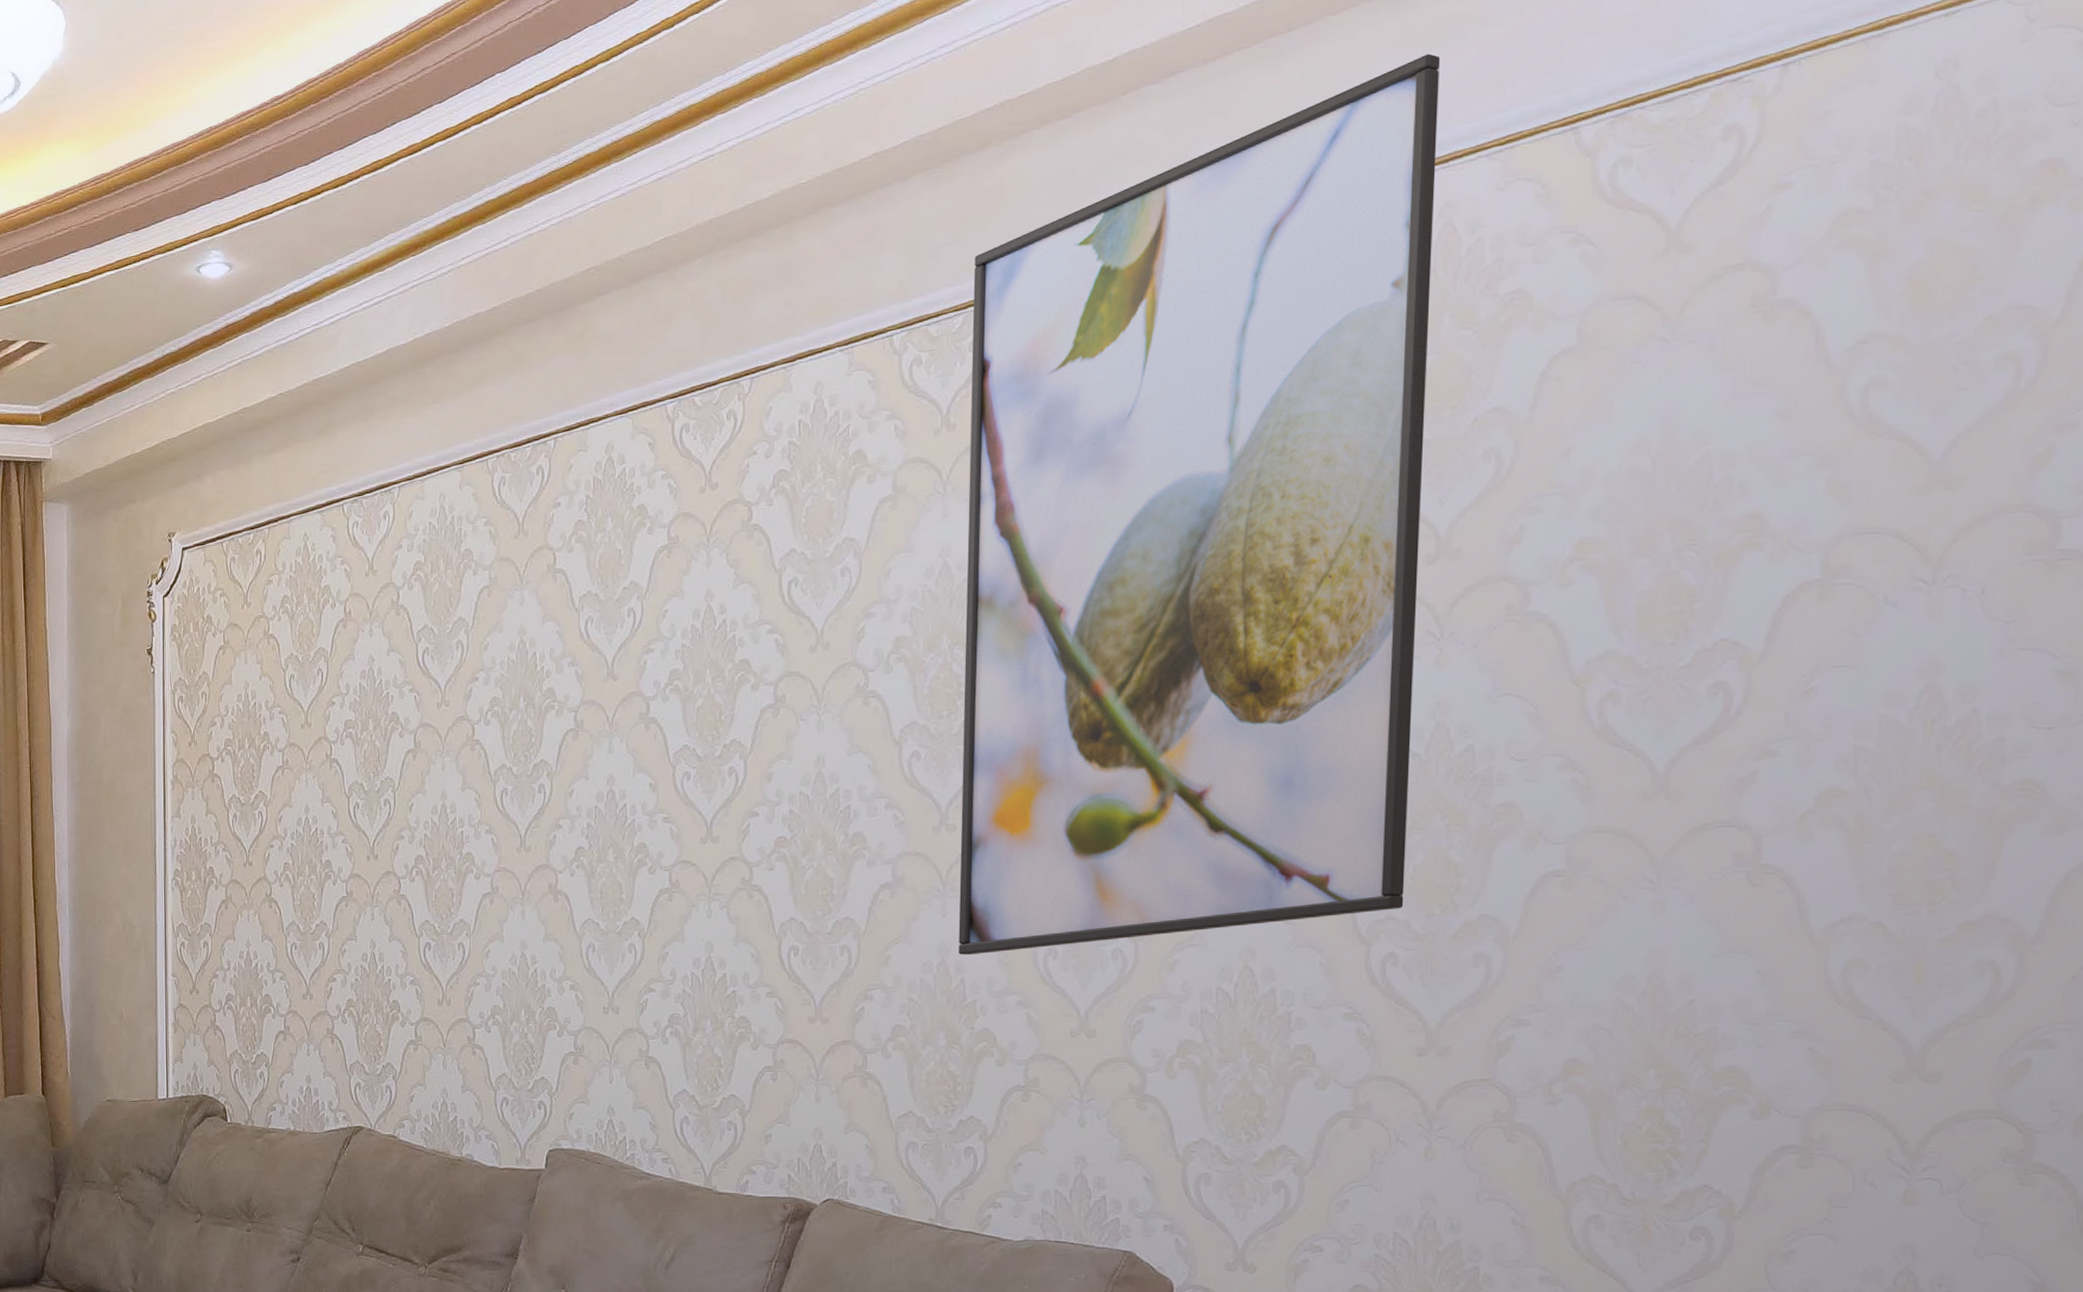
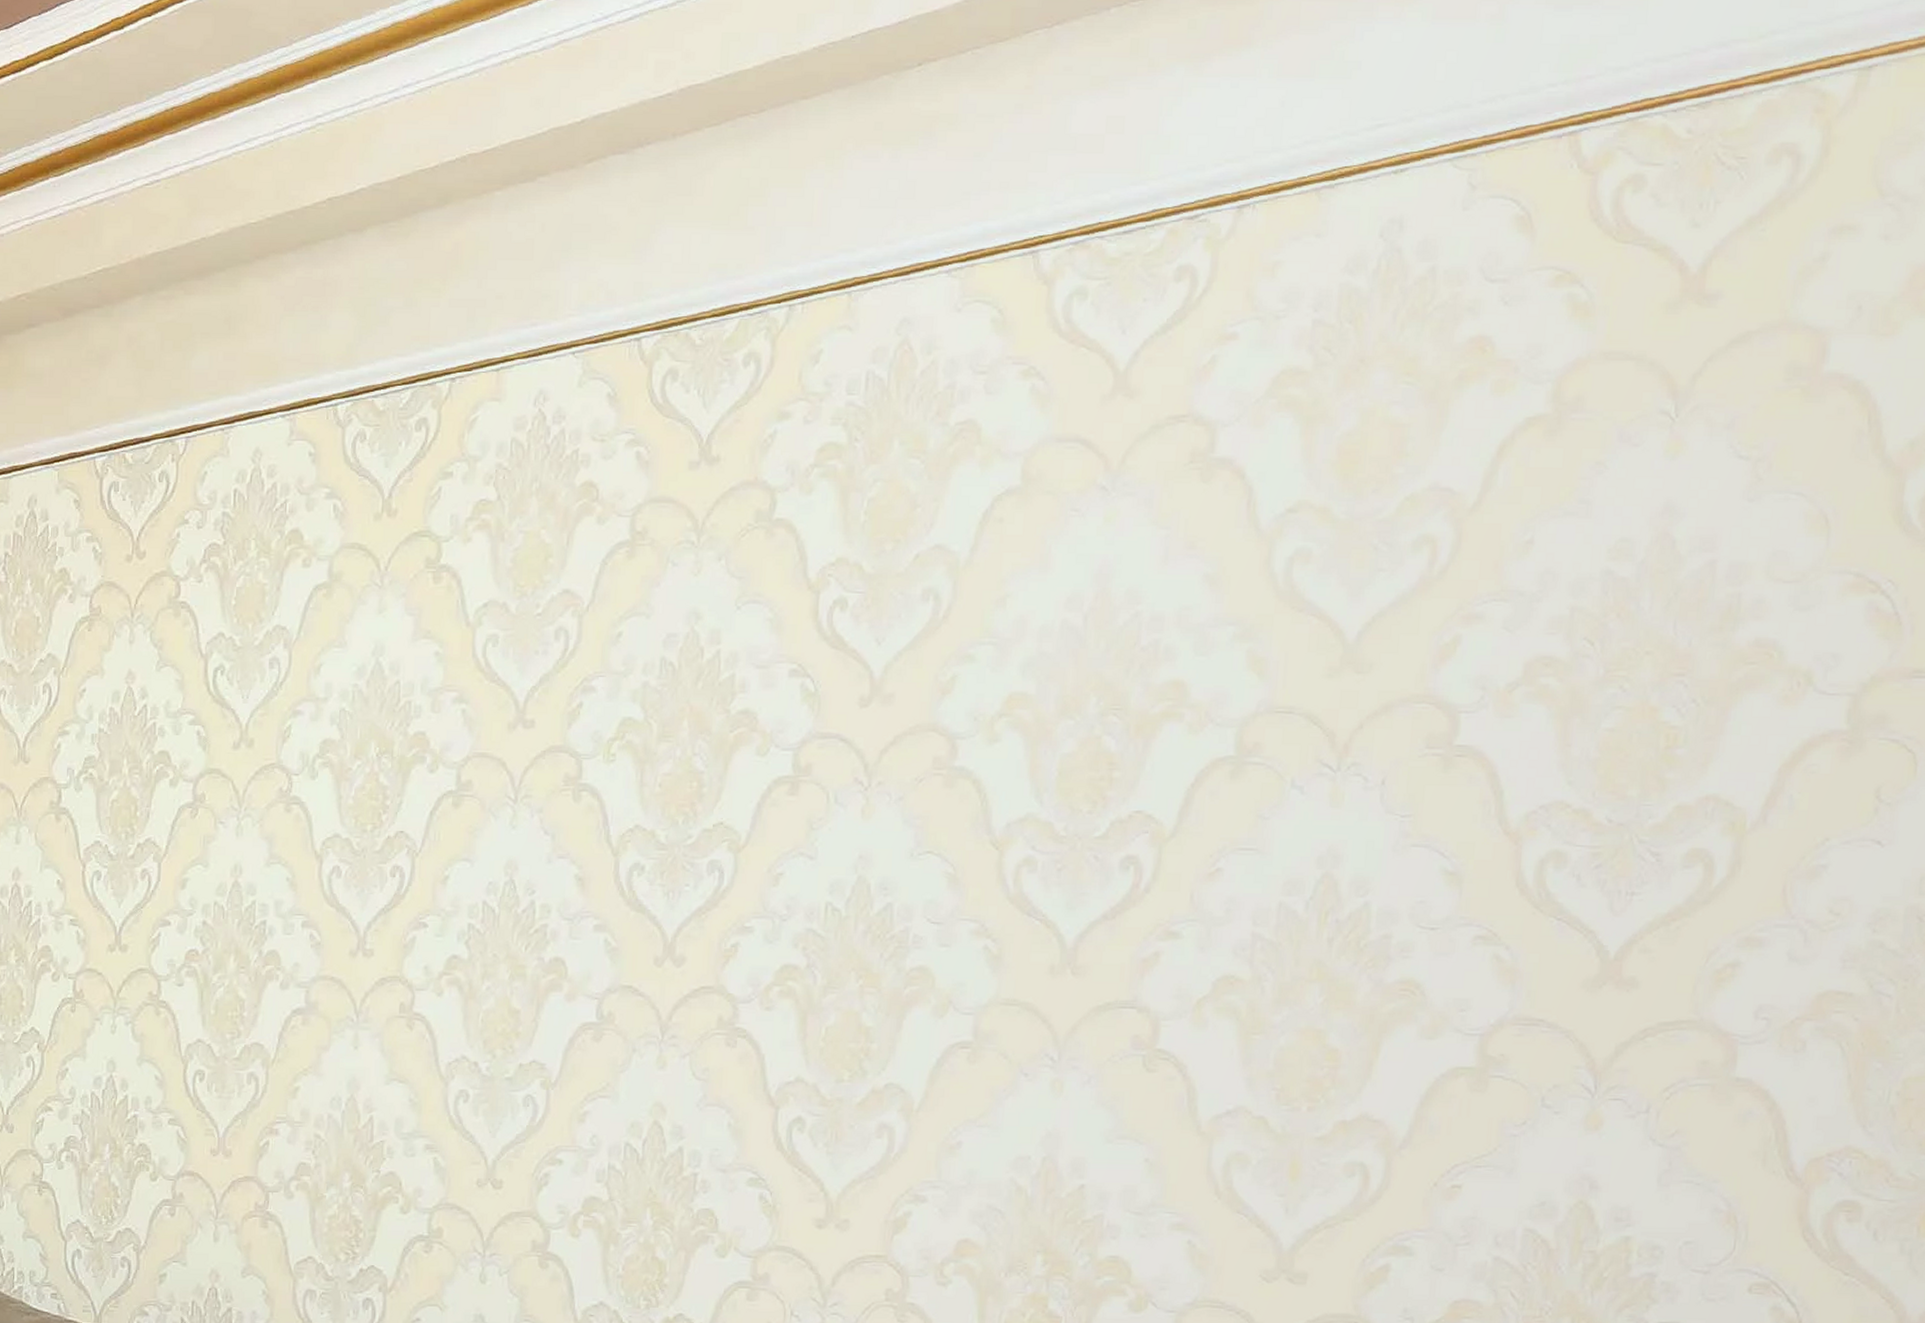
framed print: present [958,54,1440,956] -> none [369,153,909,1093]

